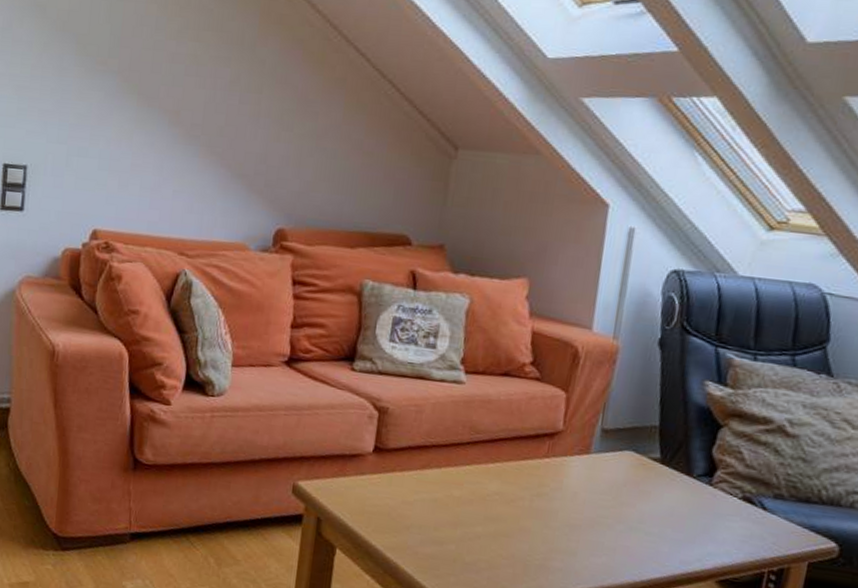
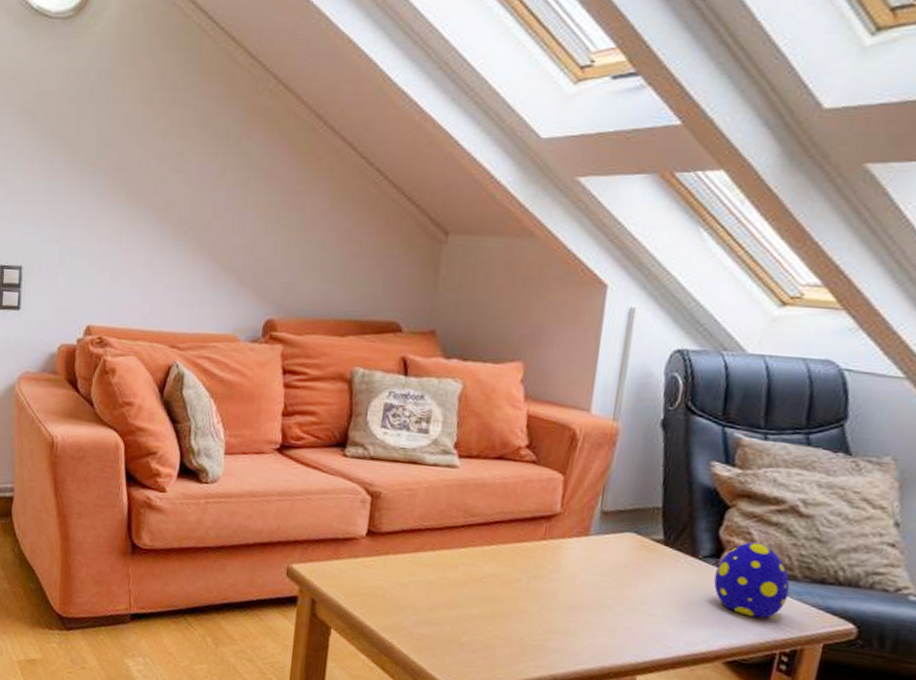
decorative egg: none [707,461,778,537] -> present [714,542,790,619]

